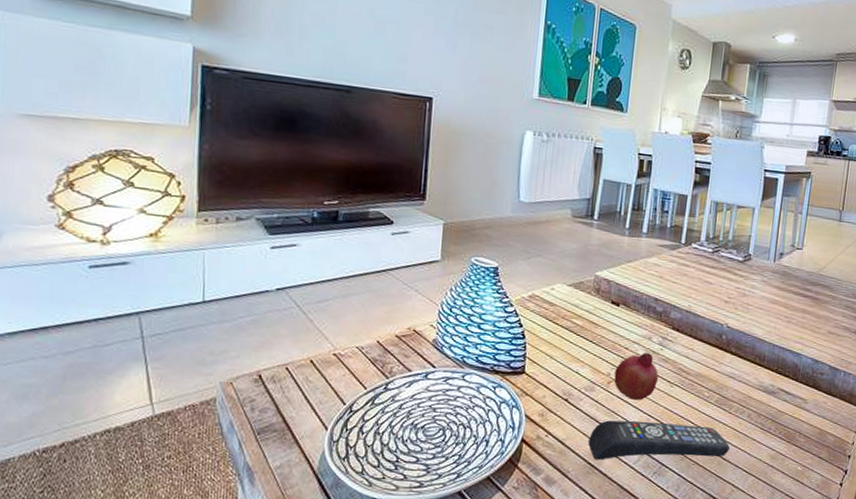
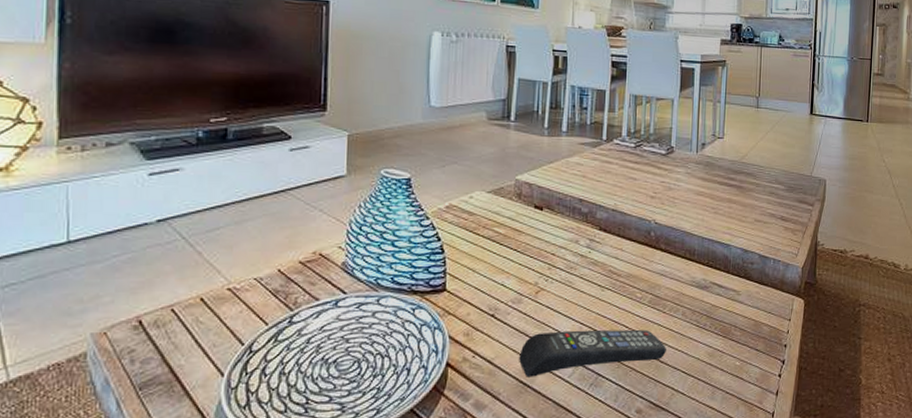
fruit: present [614,353,659,401] -> none [542,257,589,310]

